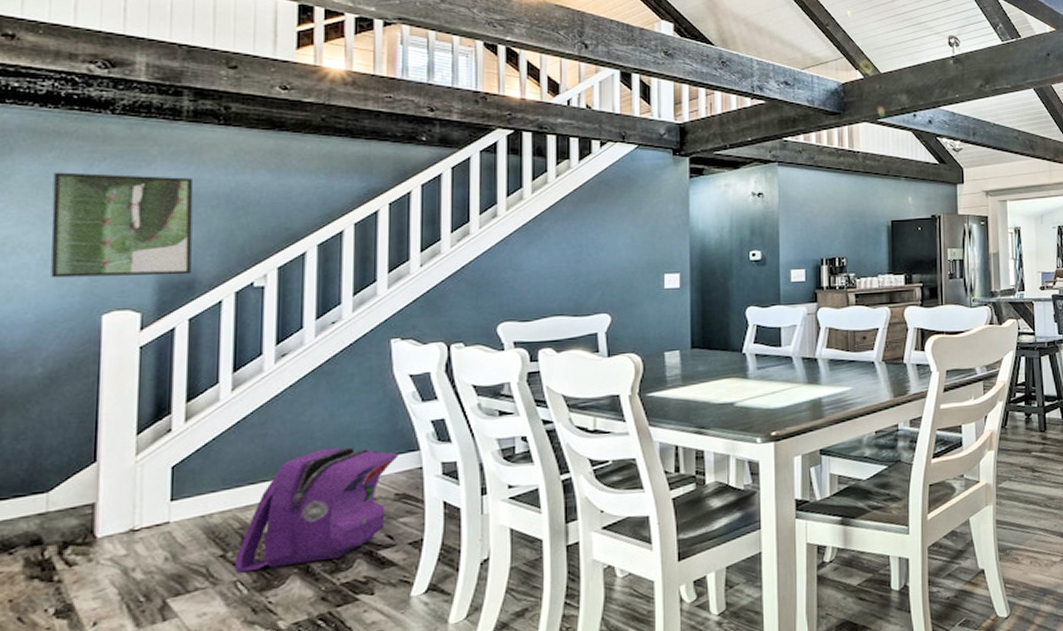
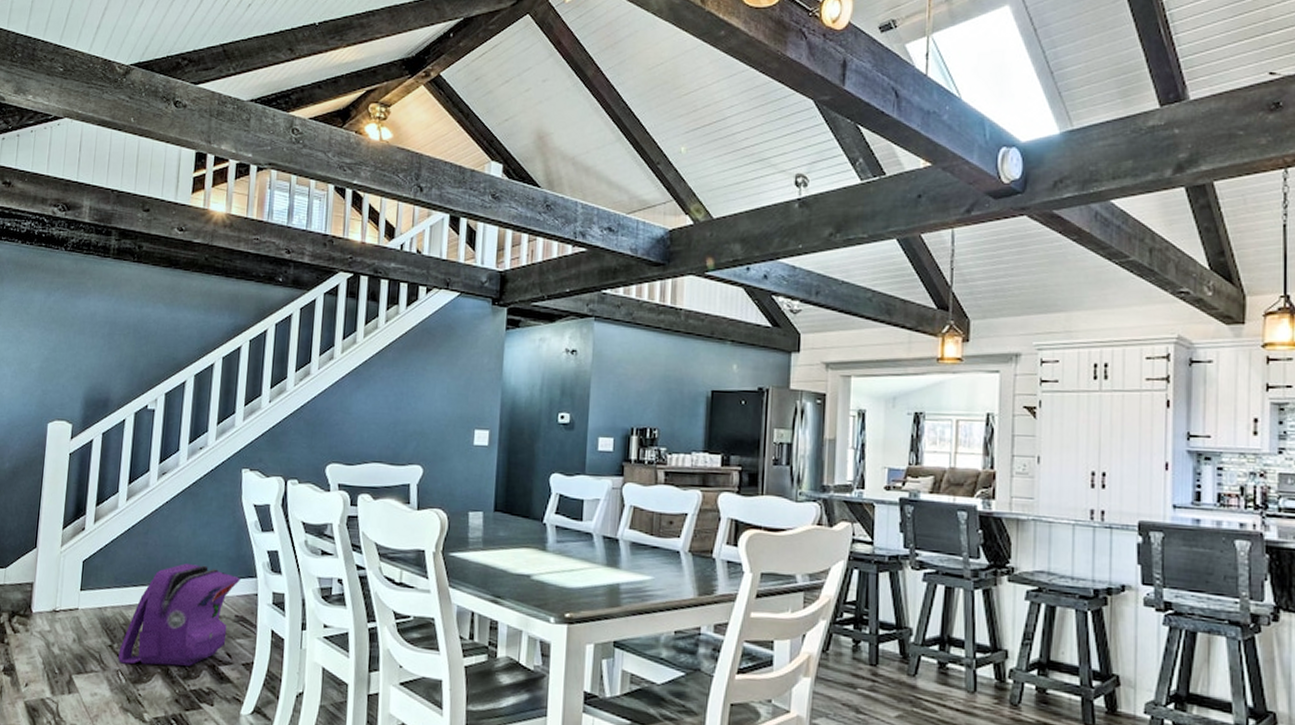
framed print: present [51,172,194,278] -> none [19,299,114,394]

